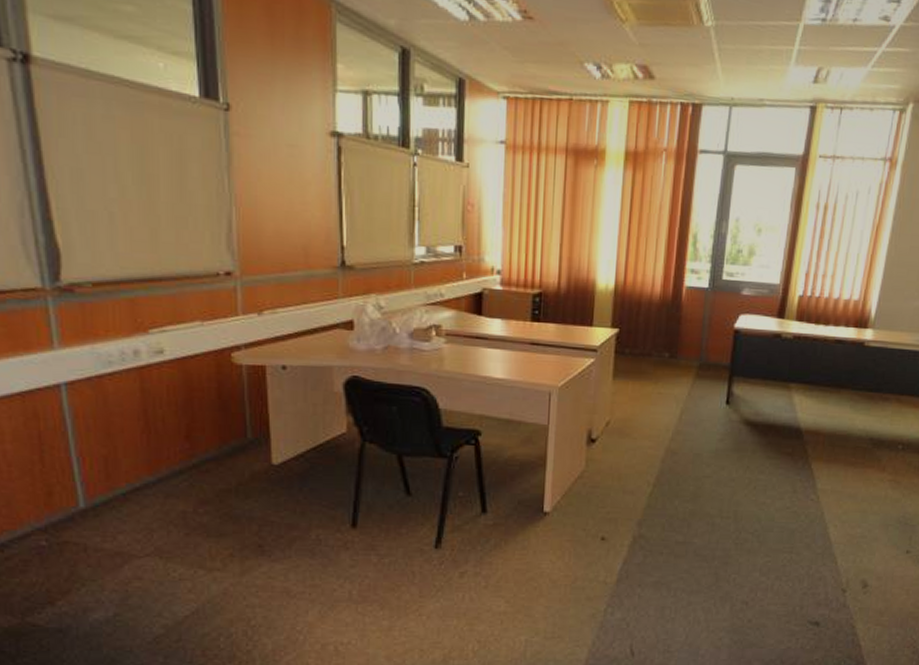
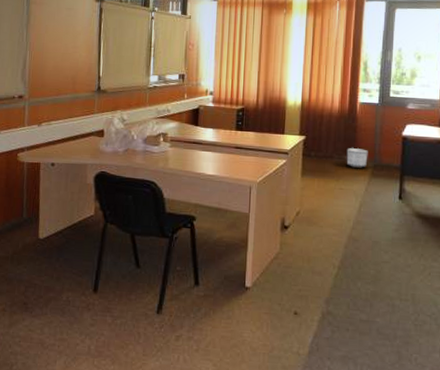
planter: none [667,343,694,368] -> present [346,148,368,168]

